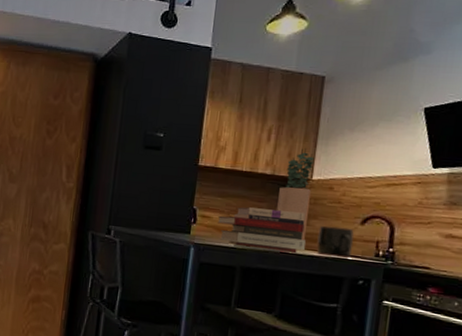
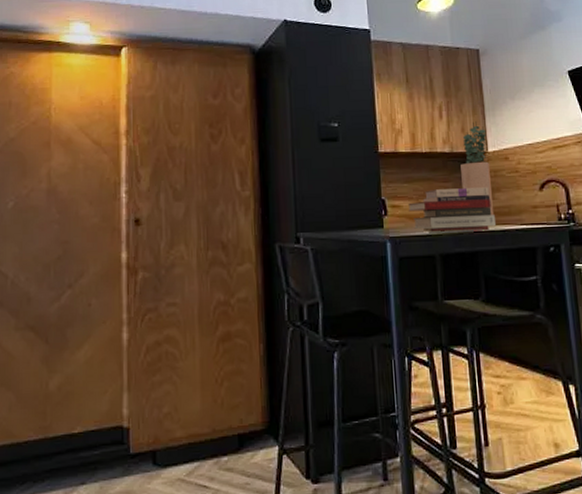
mug: present [316,225,355,259] -> none [504,196,538,229]

